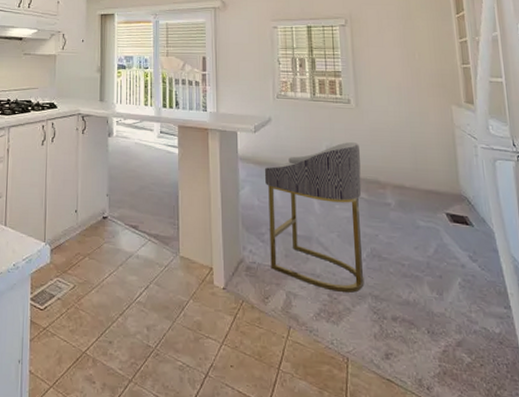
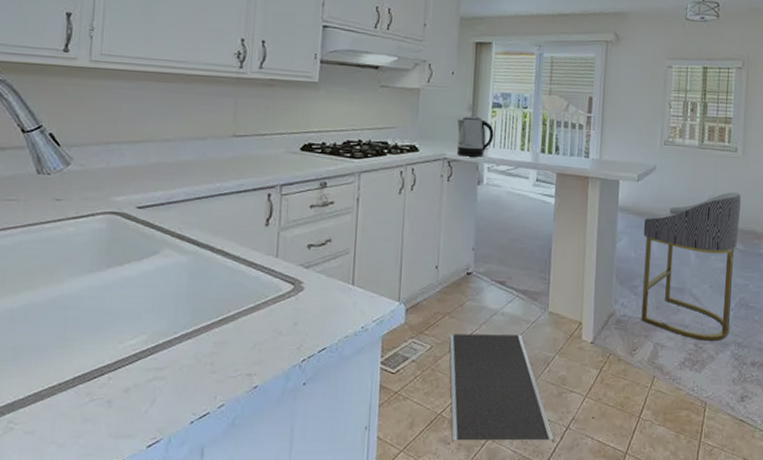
kettle: none [88,76,120,112] -> present [456,116,494,157]
door mat: none [90,274,194,389] -> present [449,334,554,442]

